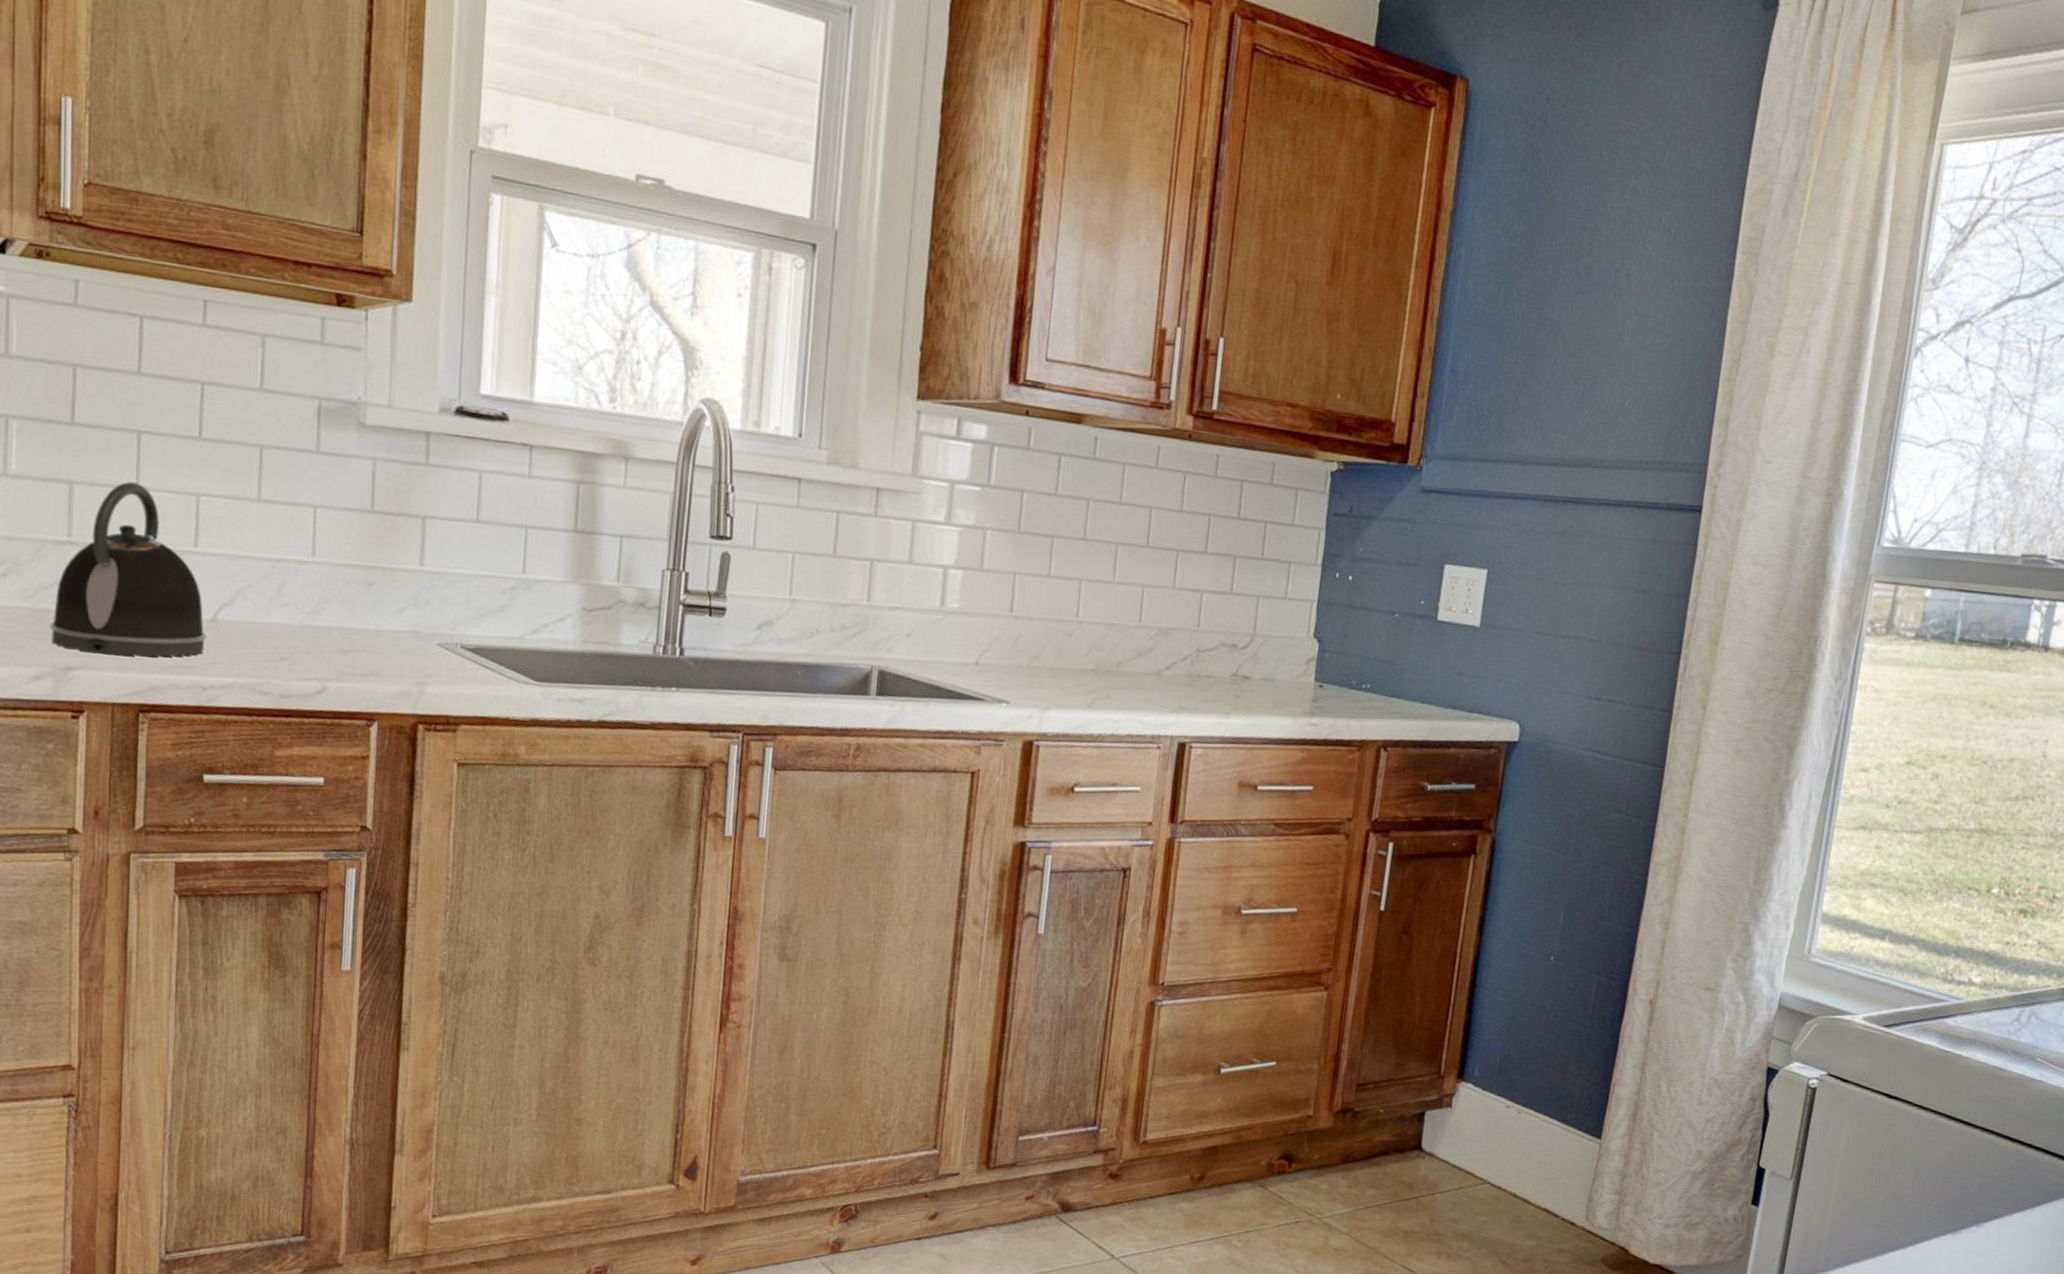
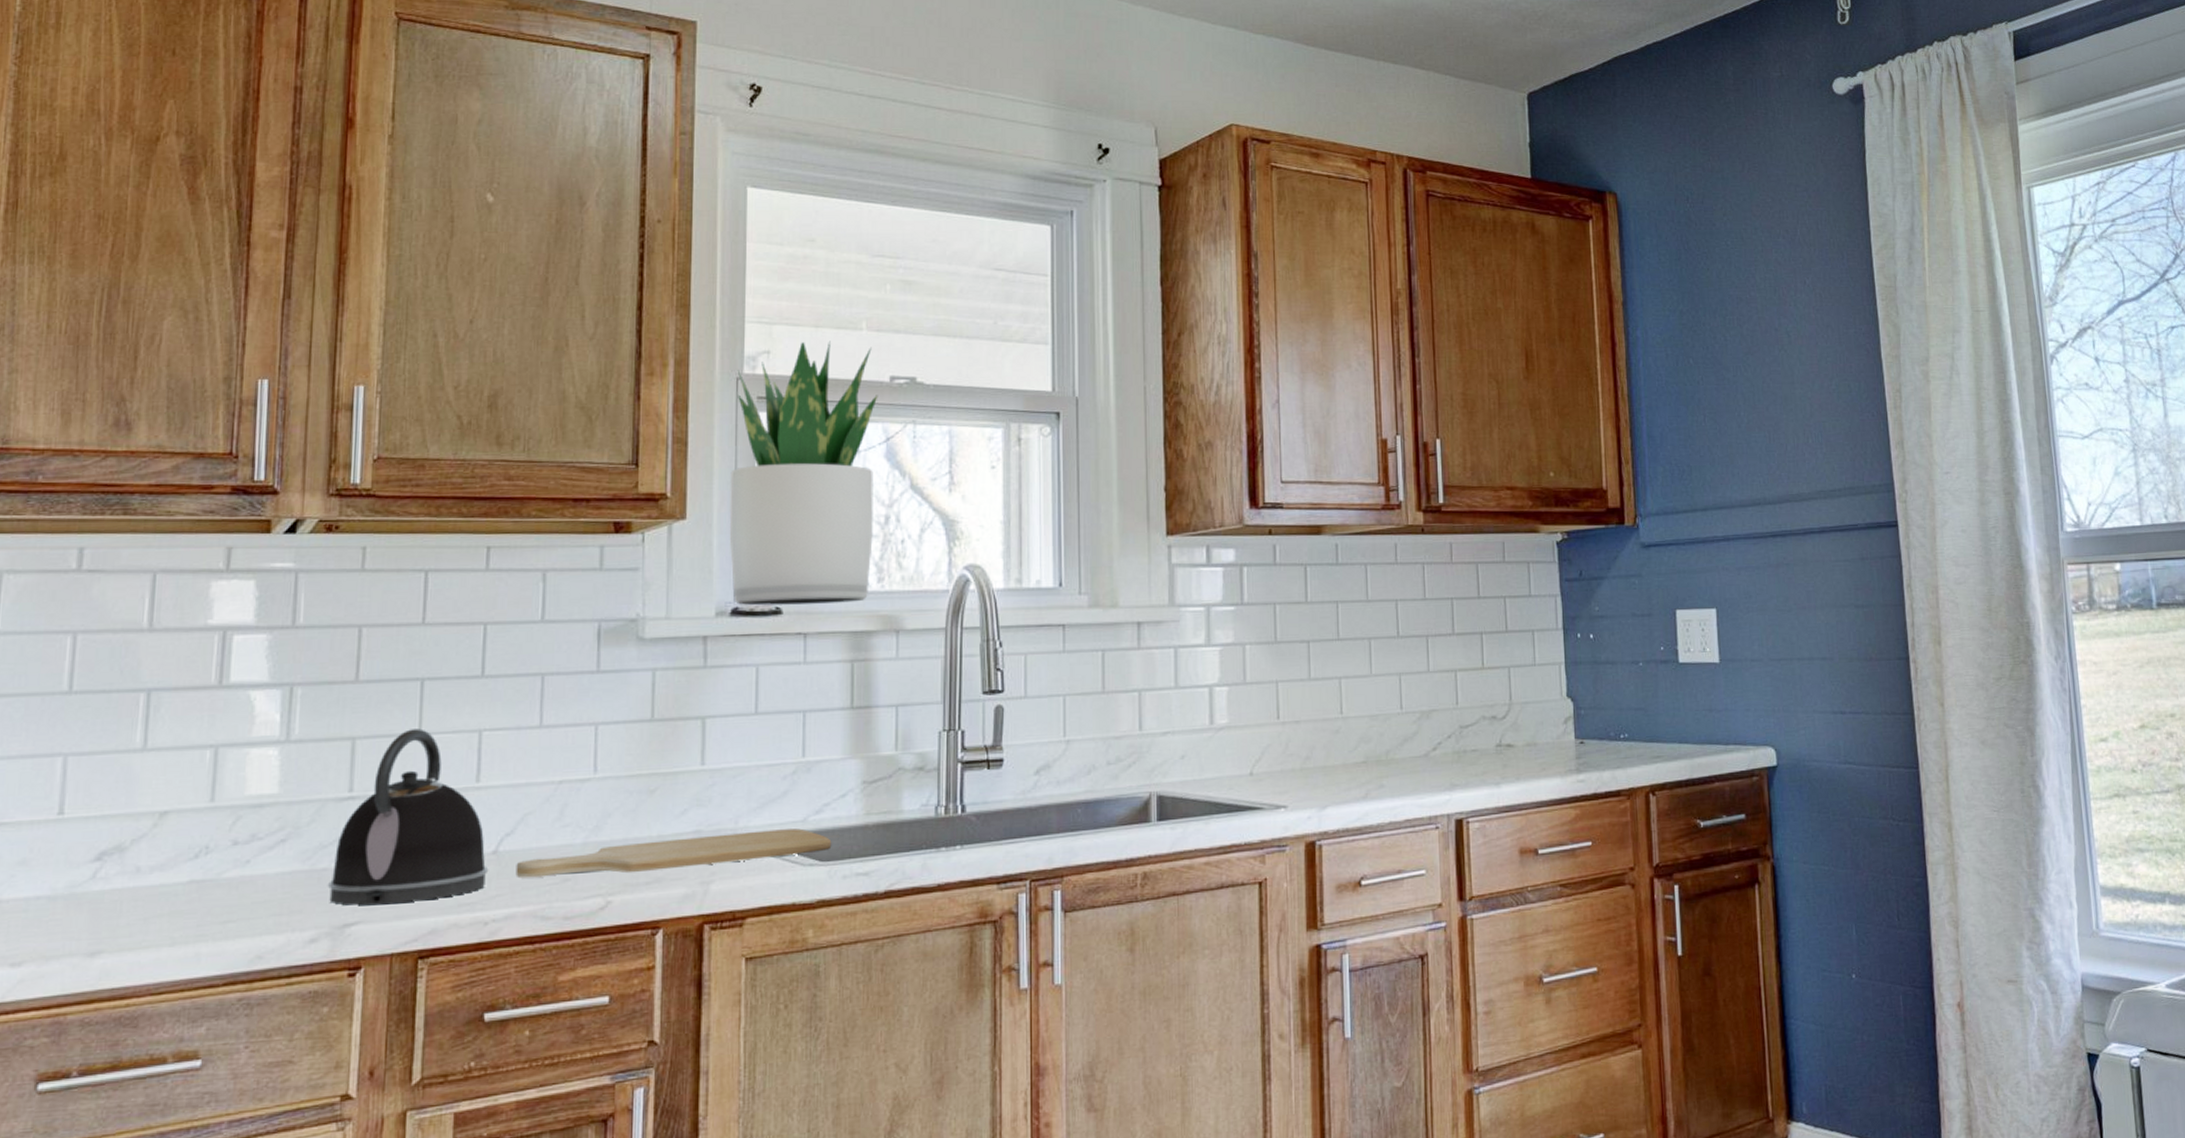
chopping board: none [233,632,548,672] -> present [515,828,832,879]
planter: none [456,120,622,421] -> present [729,341,878,606]

